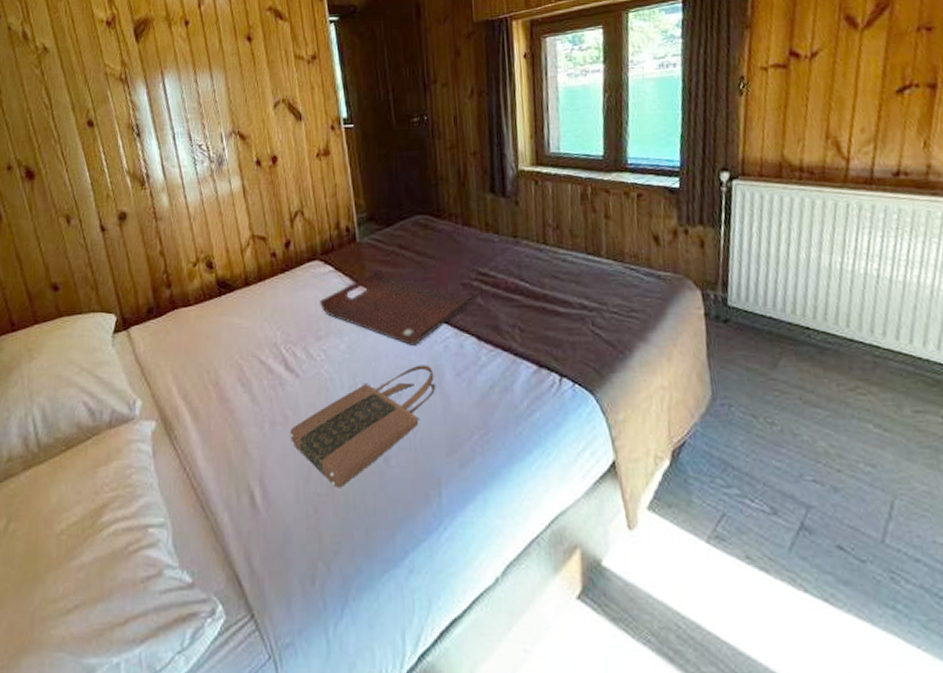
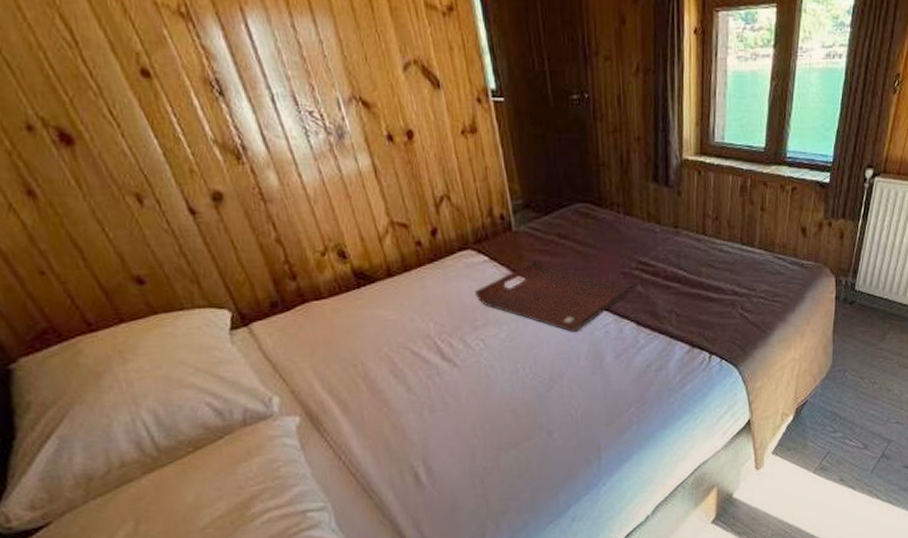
tote bag: present [289,365,435,488] -> none [450,349,595,461]

